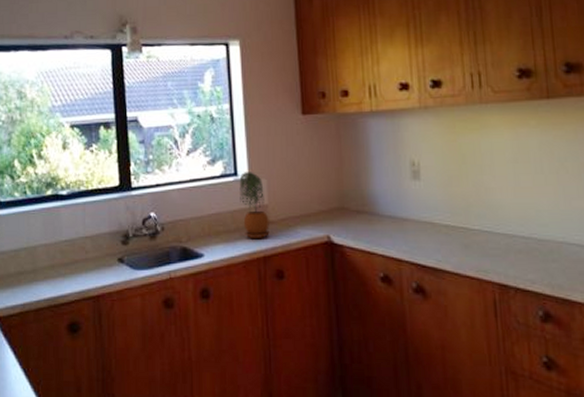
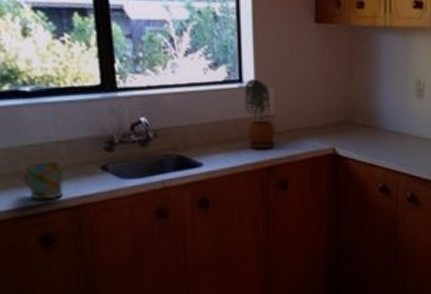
mug: none [57,254,89,290] -> present [22,161,64,200]

